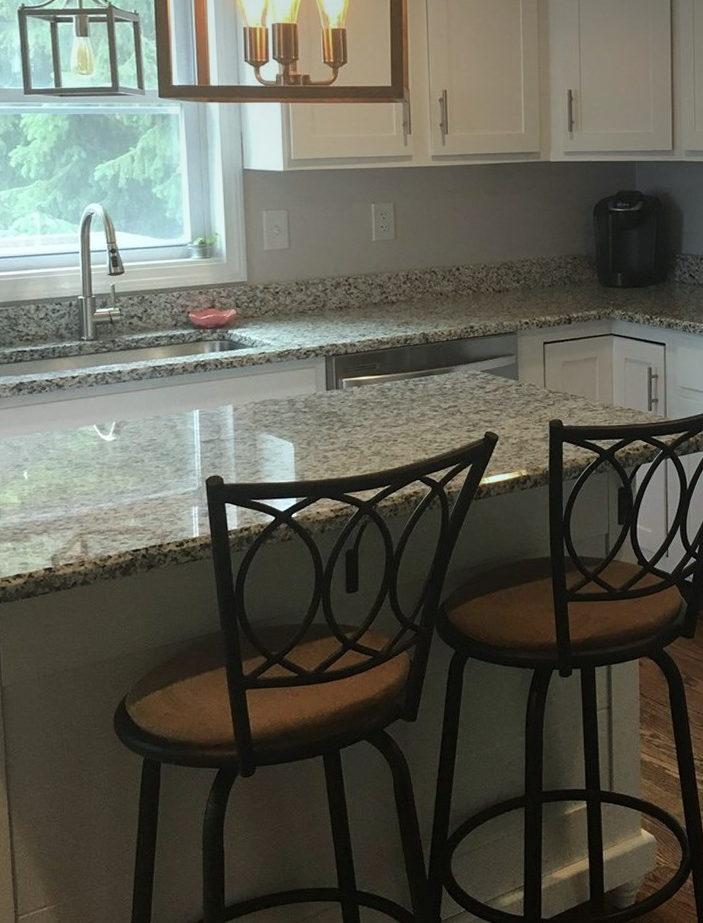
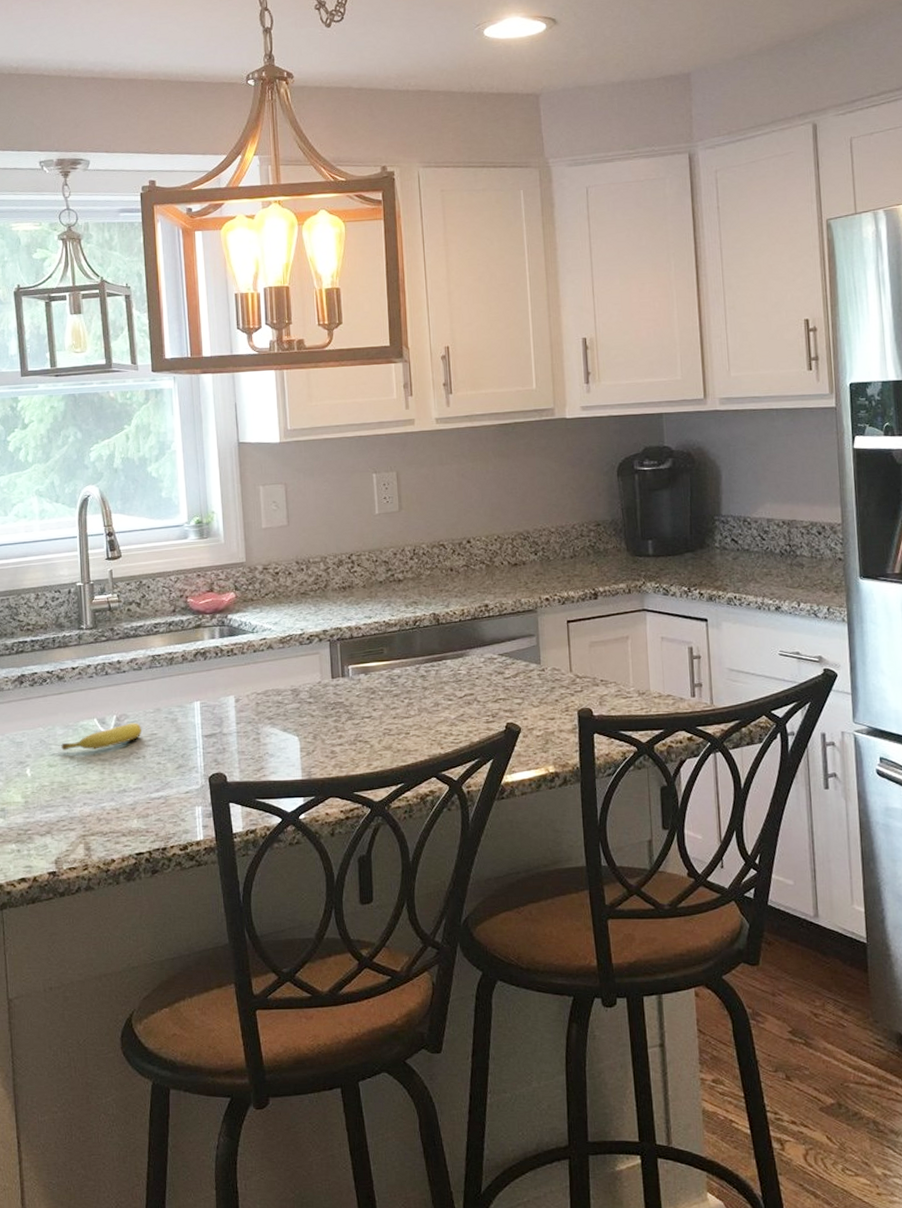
fruit: none [59,429,141,455] -> present [61,722,142,751]

